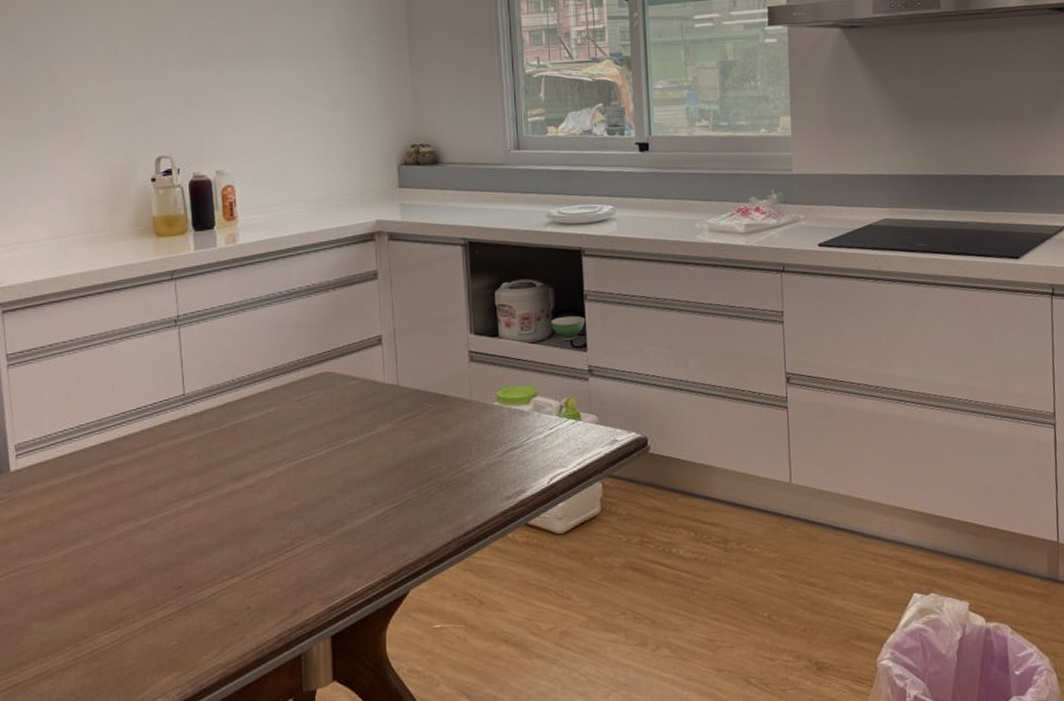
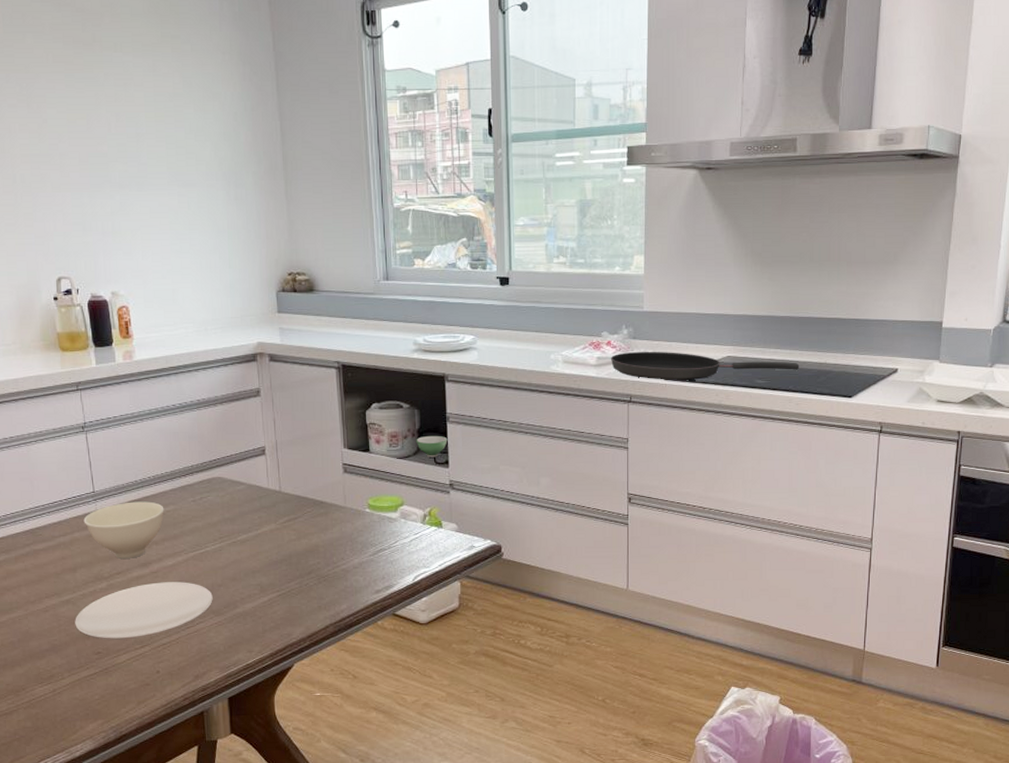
plate: none [153,496,317,572] -> present [75,582,213,640]
bowl: none [170,403,264,472] -> present [83,501,164,559]
frying pan: none [759,216,962,247] -> present [610,351,800,380]

